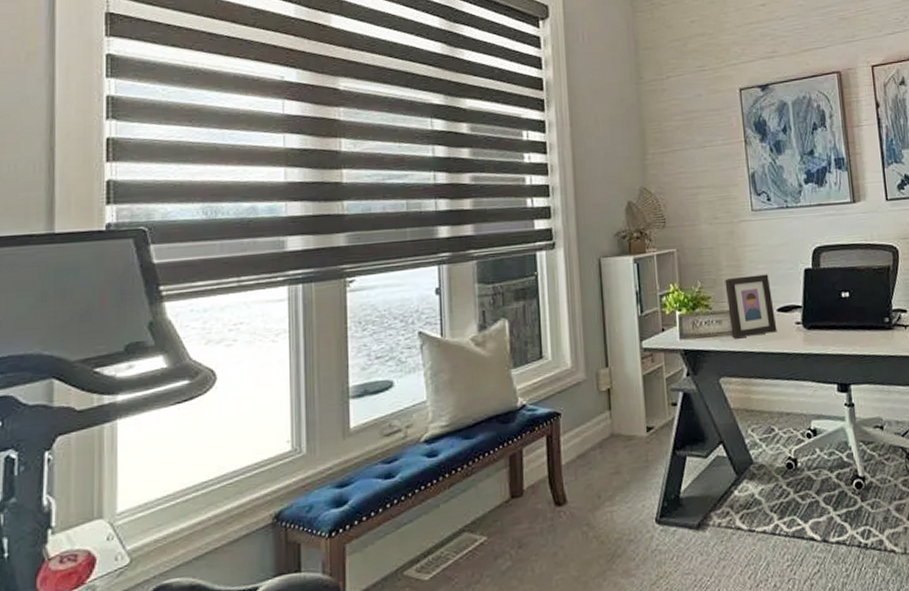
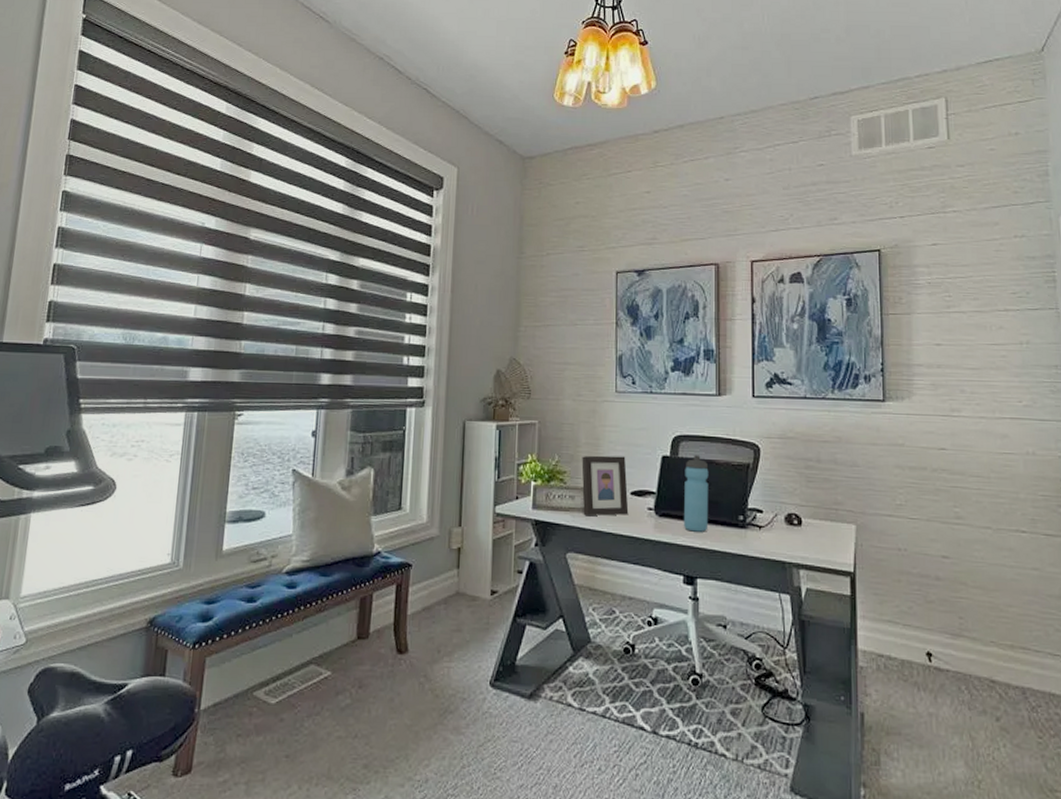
water bottle: none [828,263,856,340] -> present [684,455,709,532]

